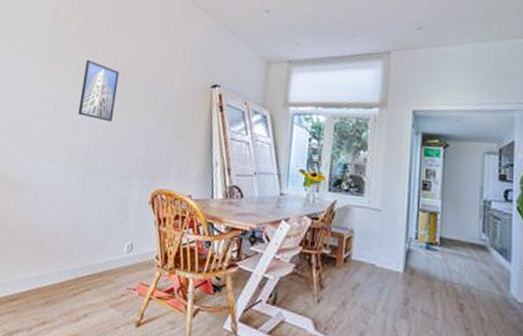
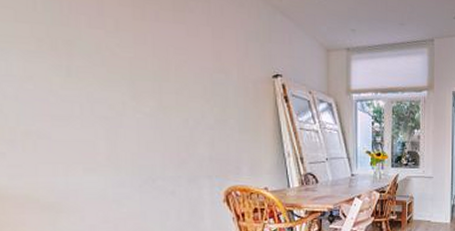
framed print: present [78,59,119,122] -> none [113,48,163,121]

